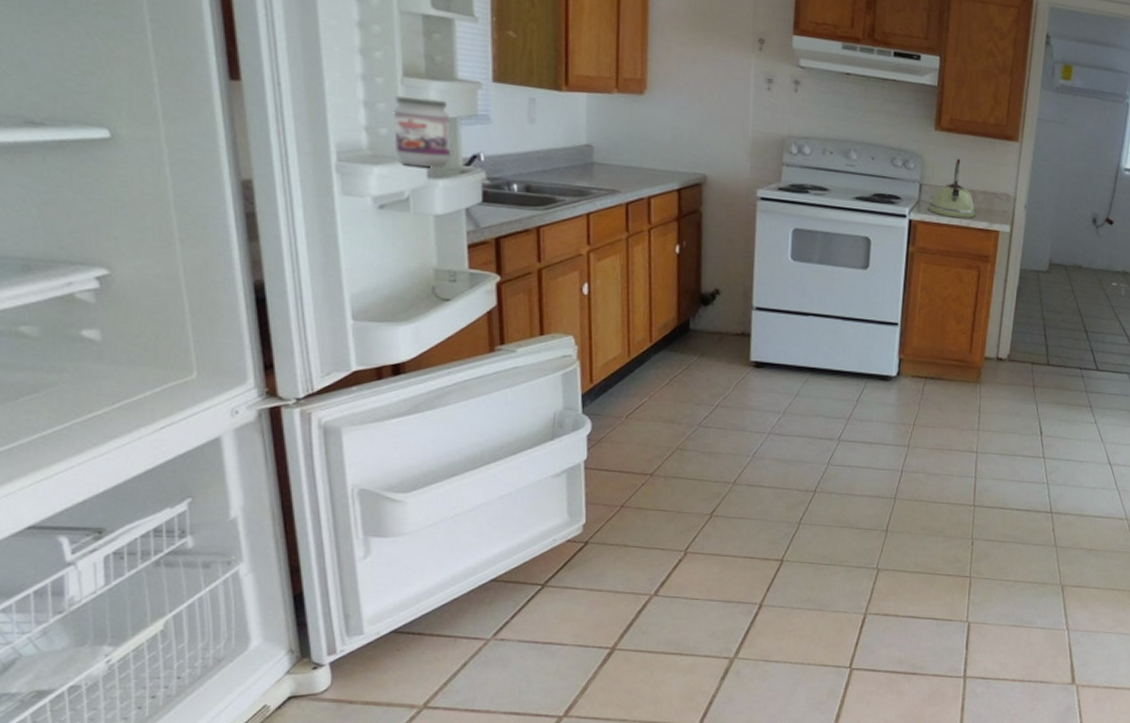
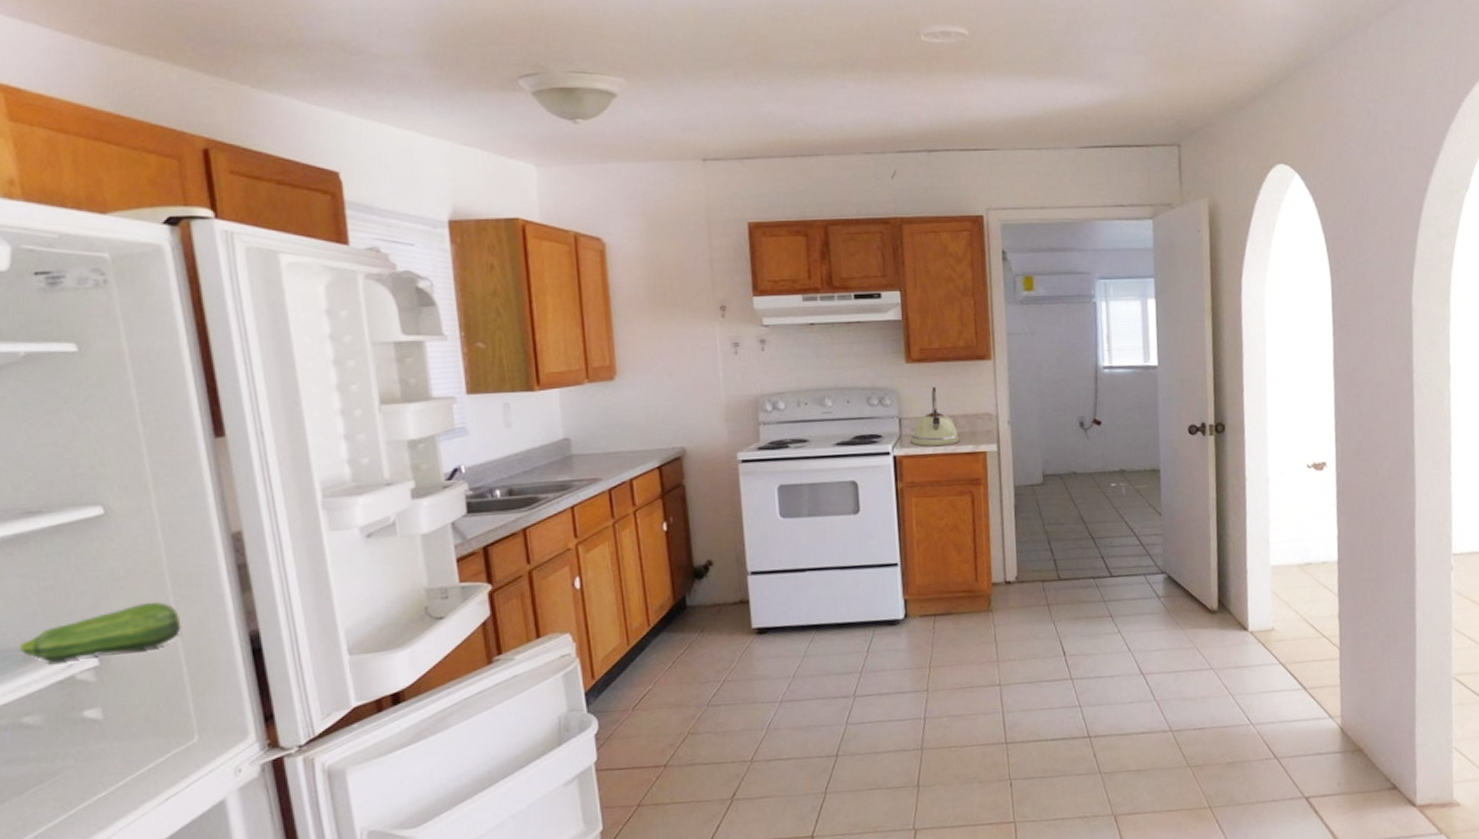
vegetable: none [18,234,185,281] -> present [20,602,182,662]
jam: present [393,95,451,168] -> none [373,420,433,491]

